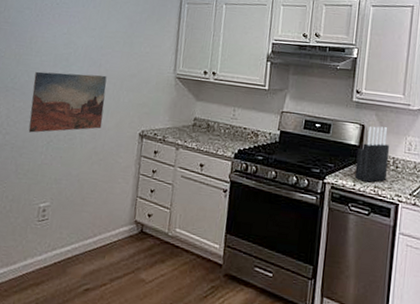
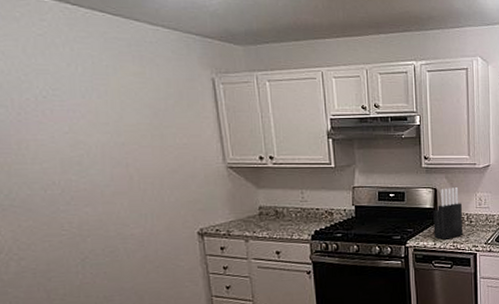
wall art: present [28,71,107,133] -> none [38,175,149,253]

